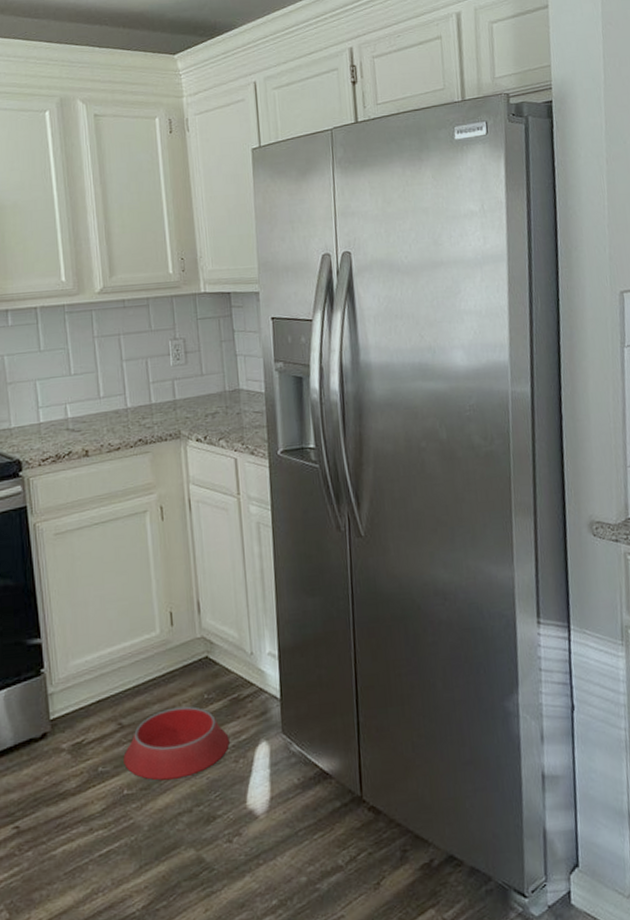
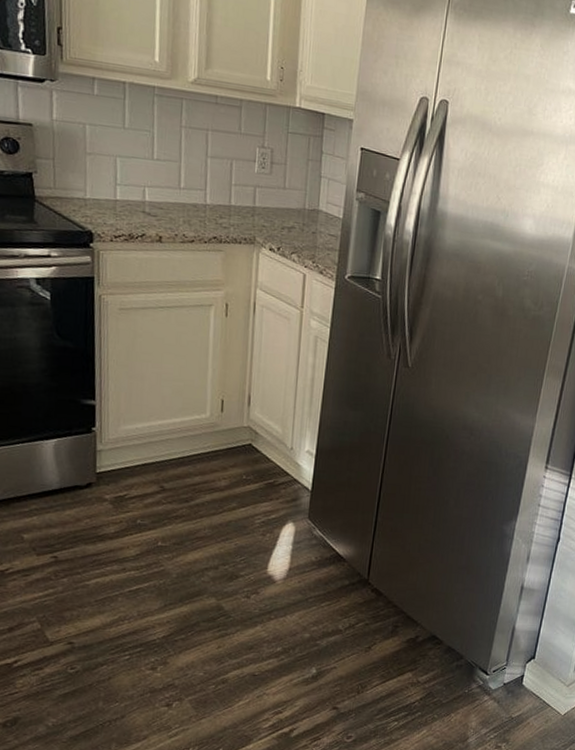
pet bowl: present [123,706,230,781] -> none [161,481,260,541]

